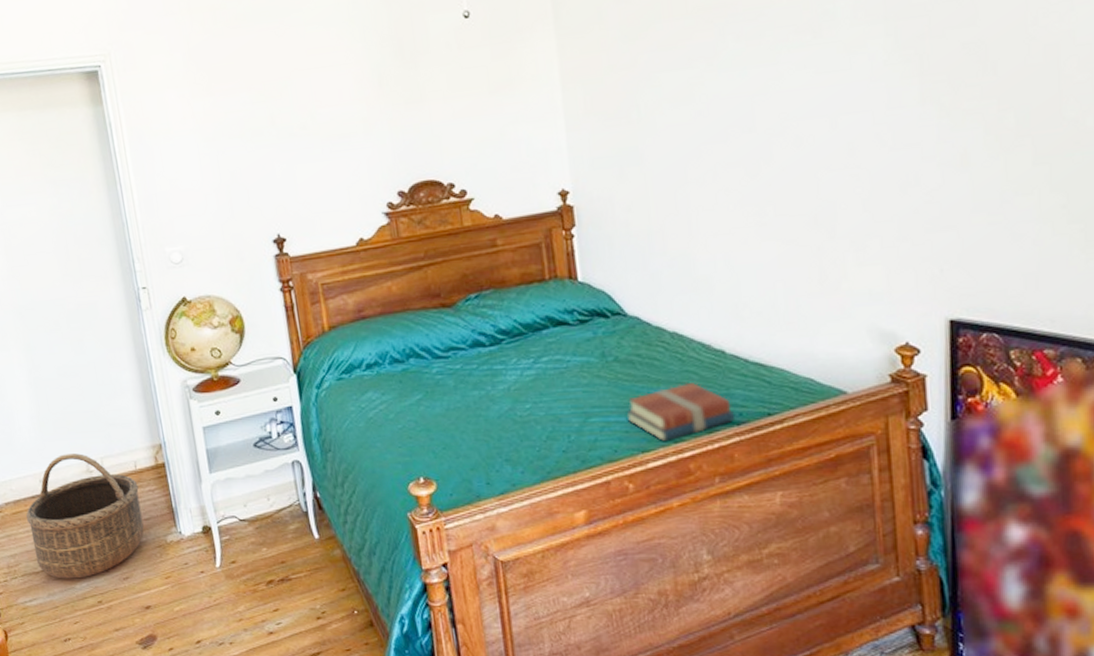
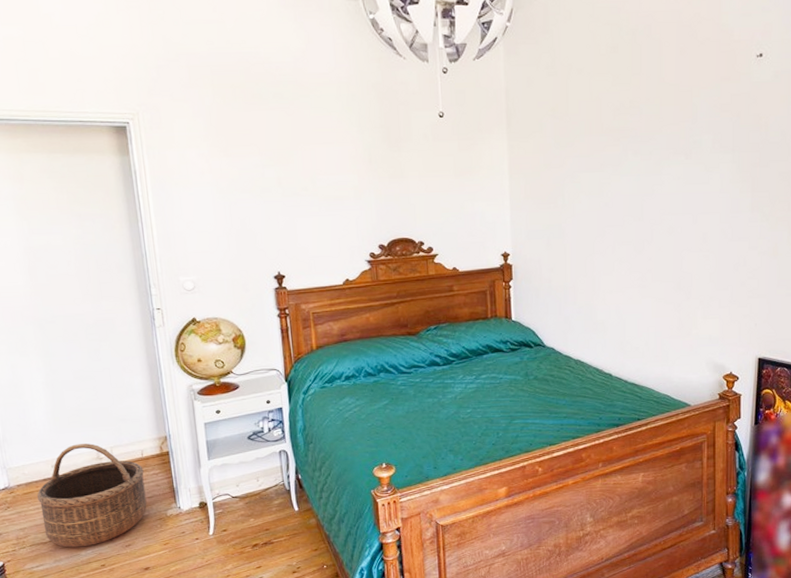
books: present [626,383,735,442] -> none [540,396,616,438]

